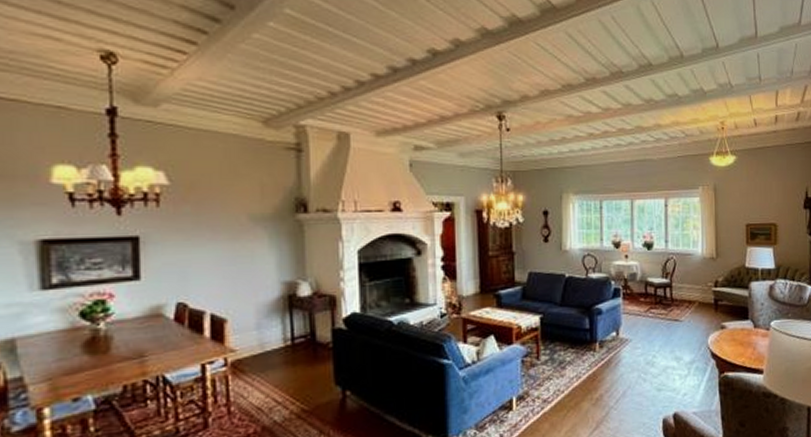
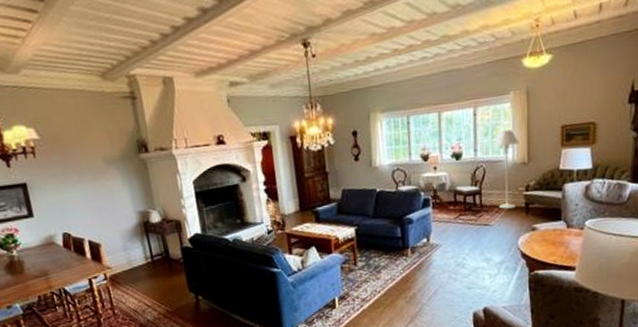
floor lamp: none [684,224,708,304] -> present [493,129,519,209]

